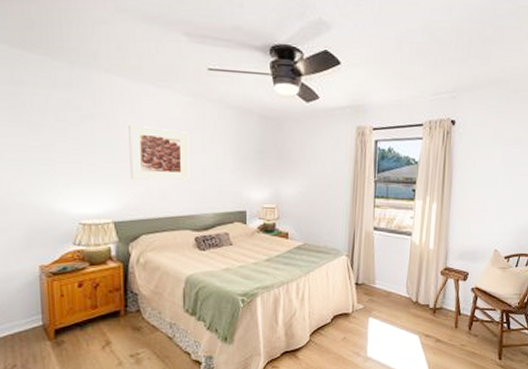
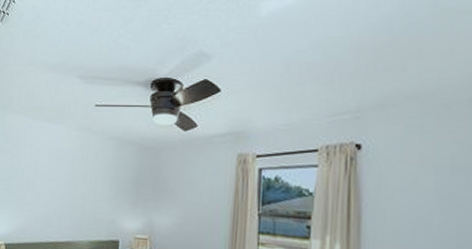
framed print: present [129,124,190,180] -> none [22,156,74,207]

